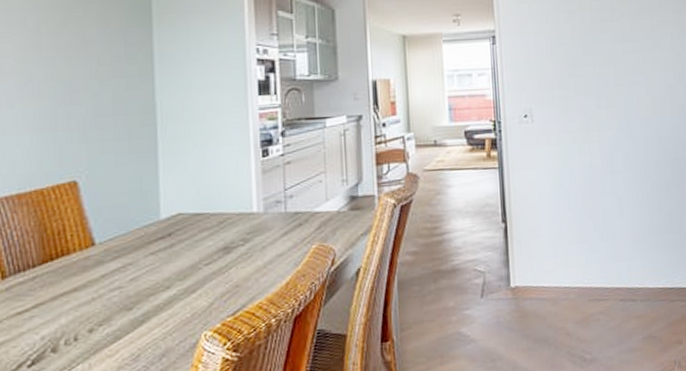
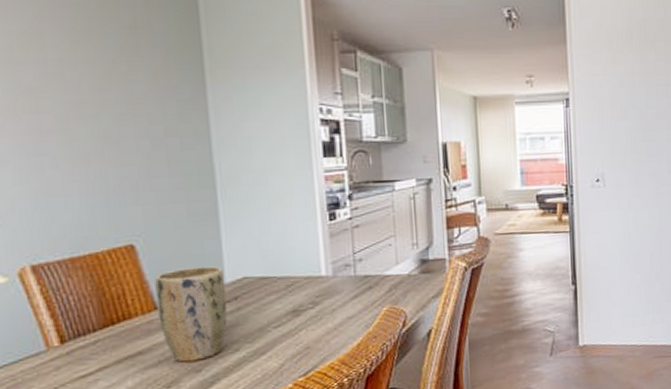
plant pot: none [94,202,161,300] -> present [155,266,228,363]

